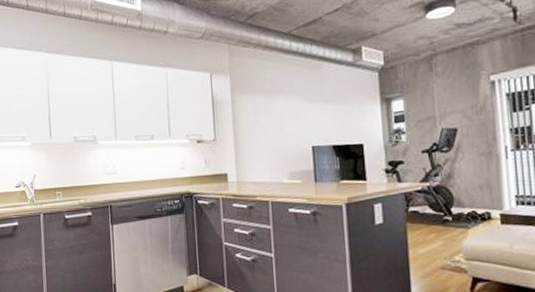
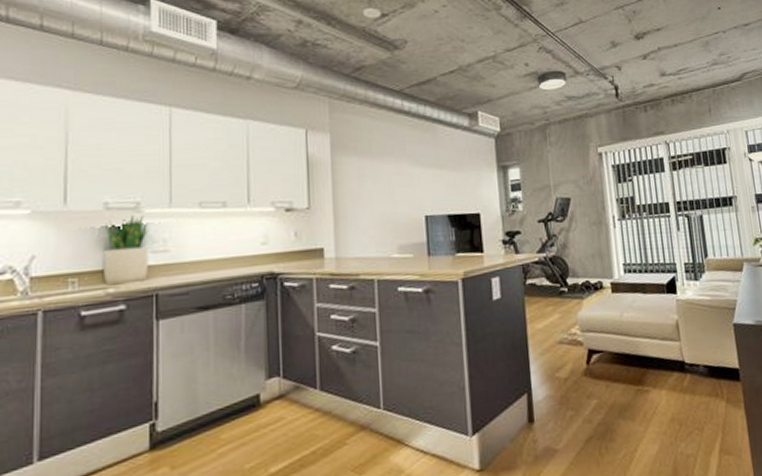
planter: none [75,146,105,198] -> present [102,215,150,286]

